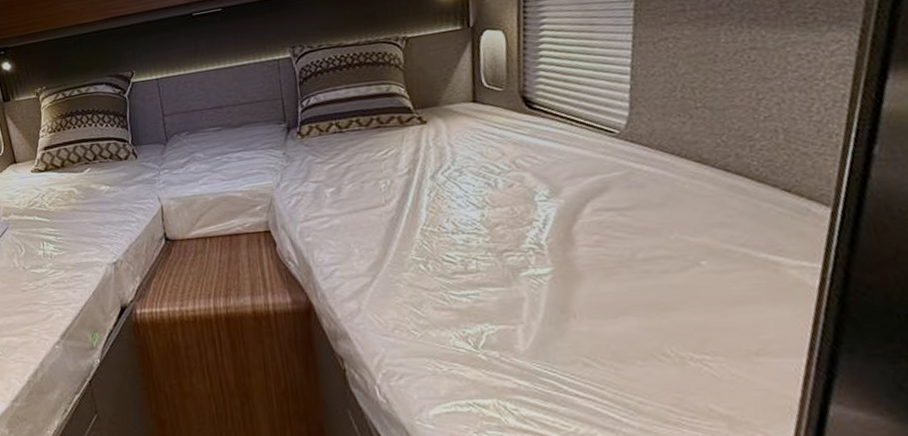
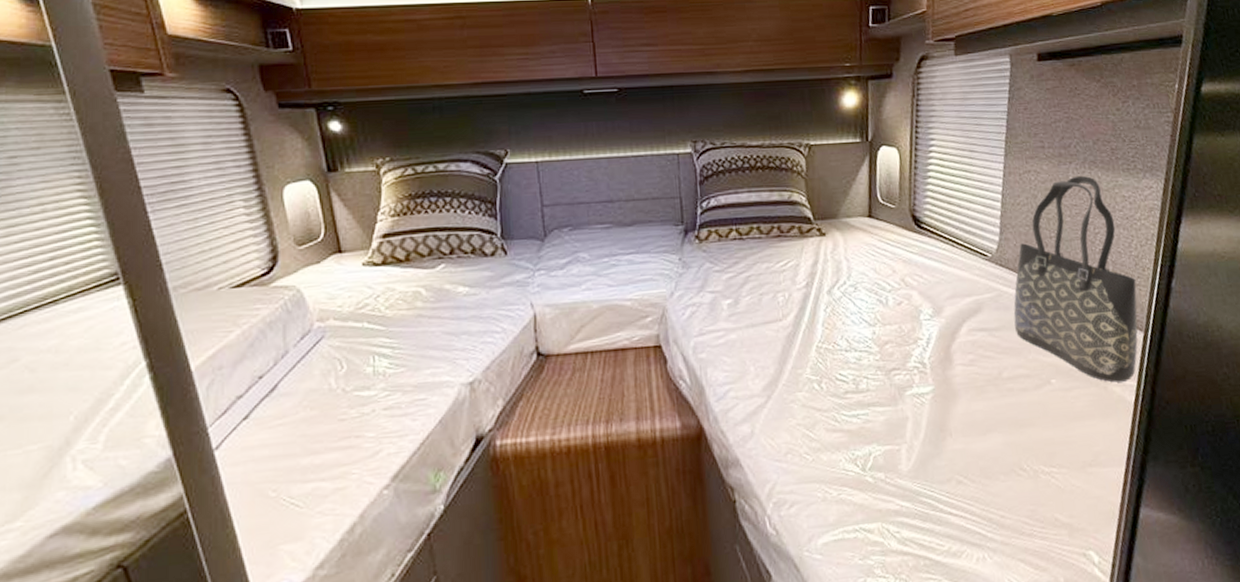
tote bag: none [649,36,823,265] -> present [1013,175,1138,383]

